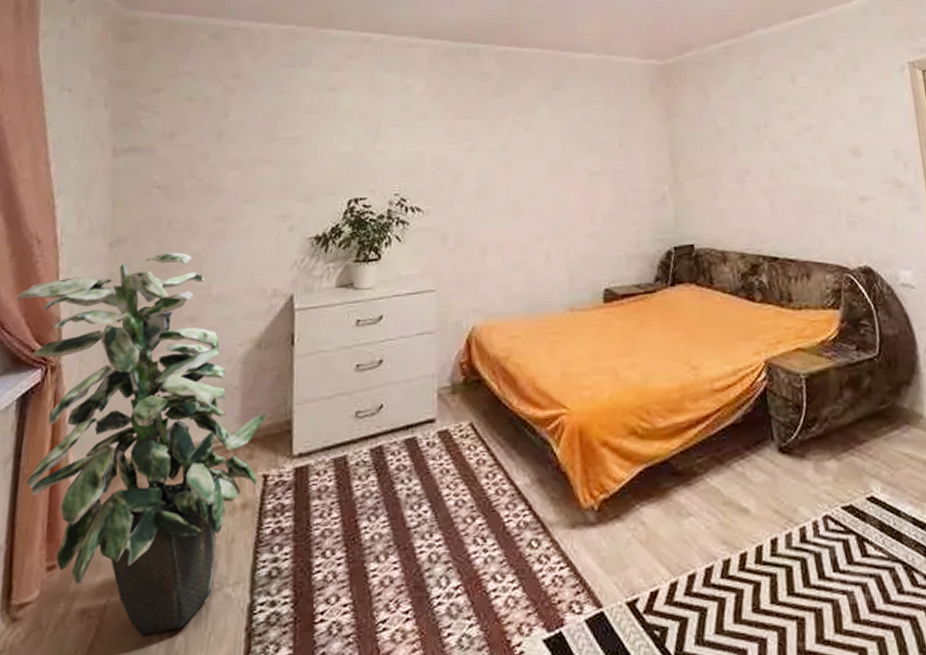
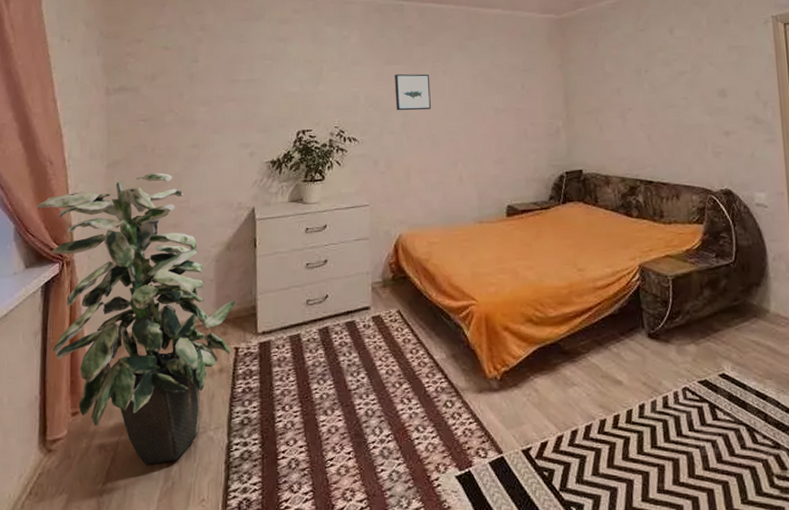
wall art: none [468,130,511,175] -> present [395,74,431,111]

